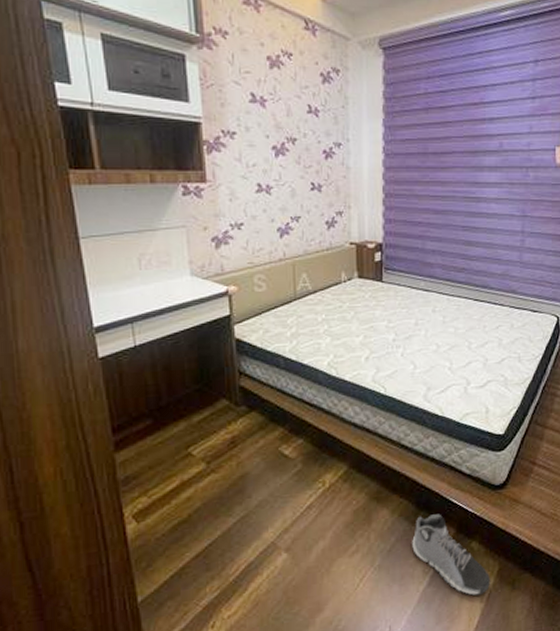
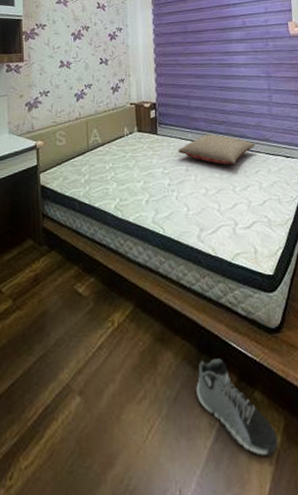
pillow: none [407,283,500,319] -> present [178,134,256,165]

